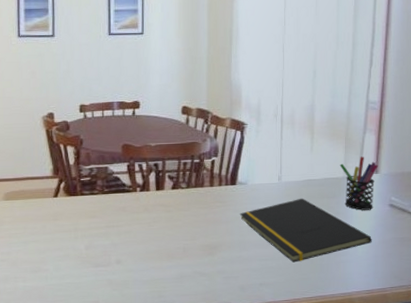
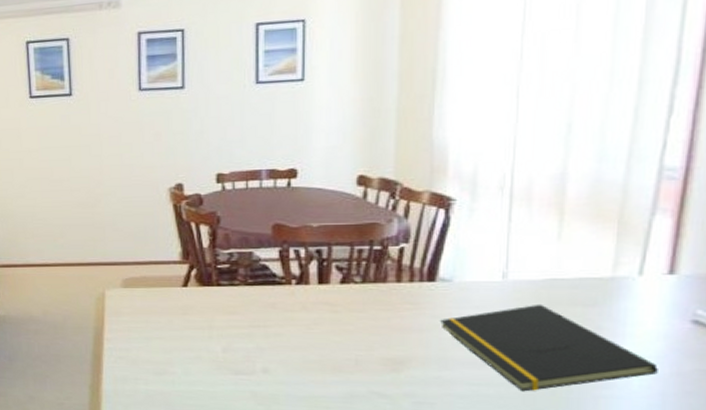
pen holder: present [339,156,378,210] -> none [606,248,675,327]

